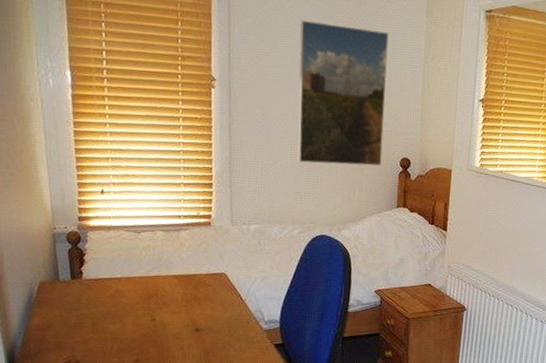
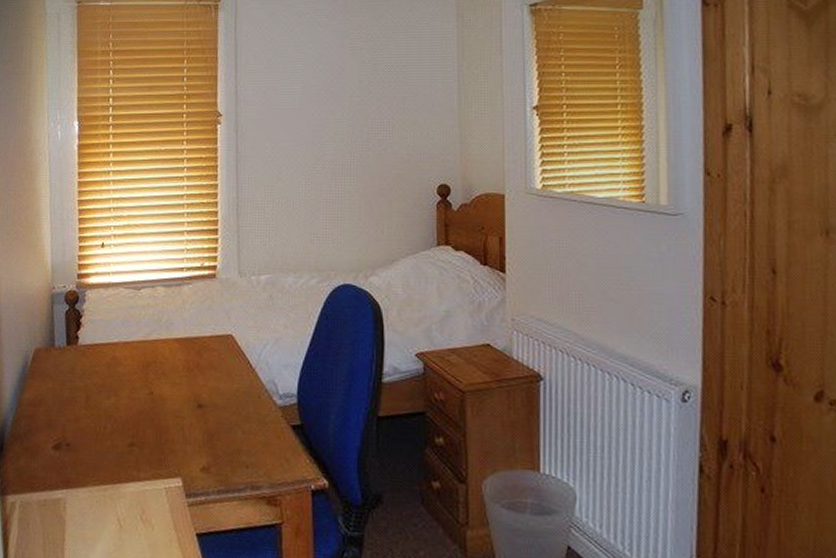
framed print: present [297,19,389,166] -> none [312,41,414,199]

